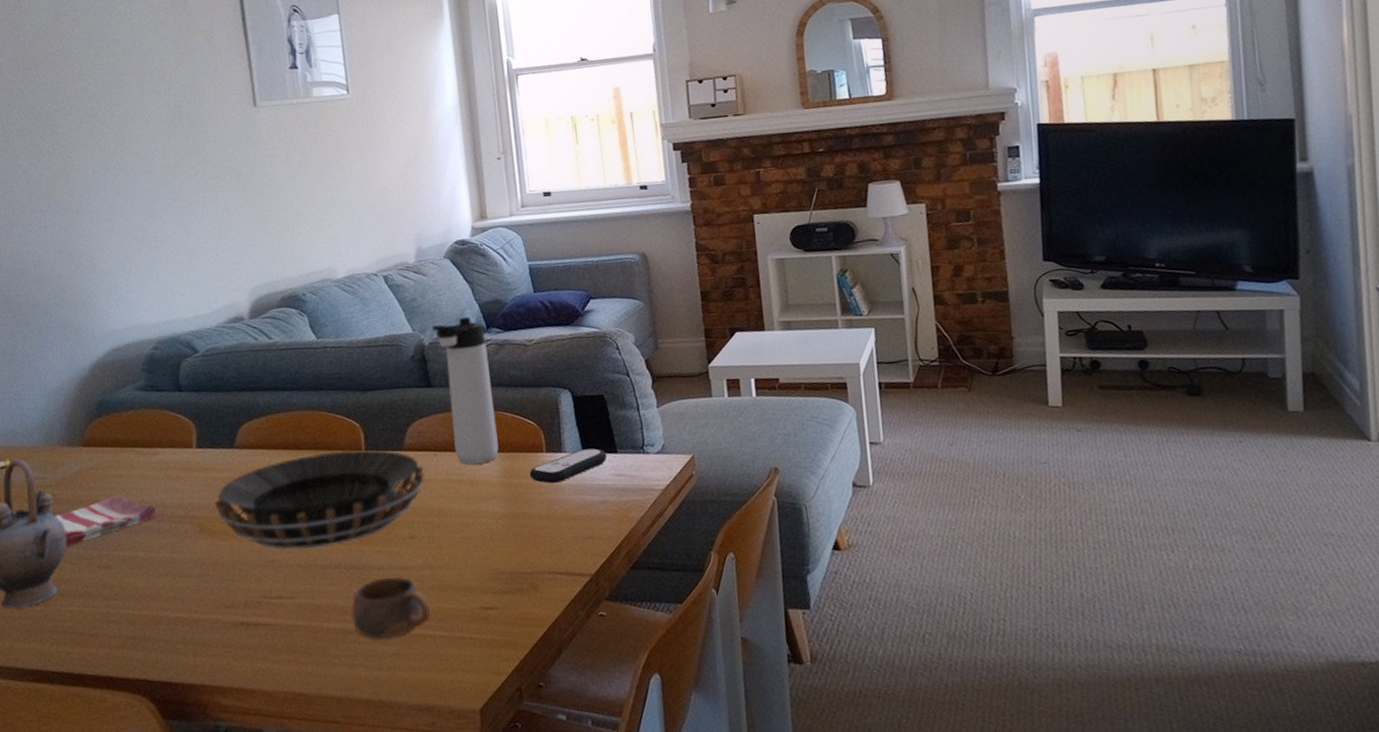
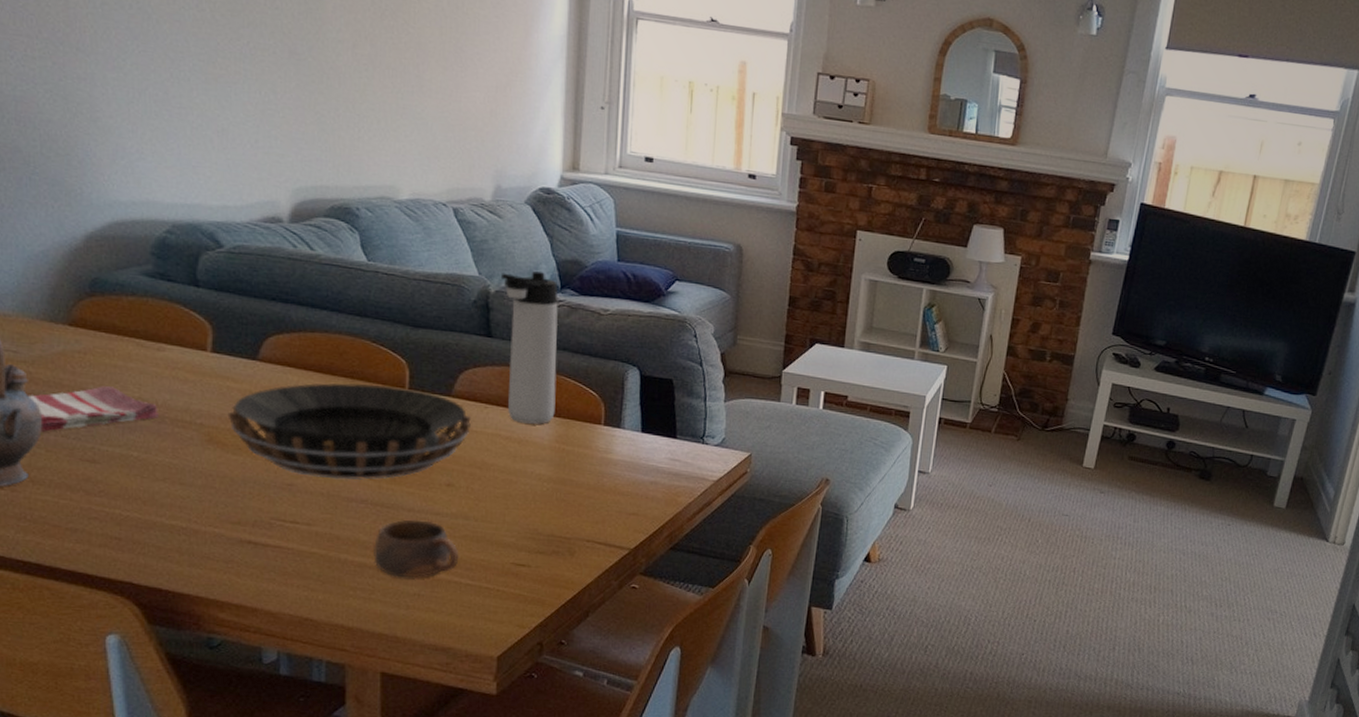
remote control: present [529,448,607,484] -> none [583,429,666,458]

